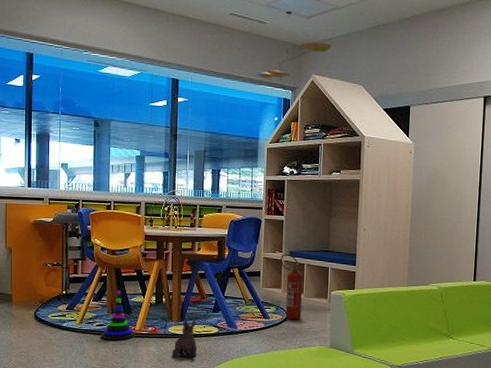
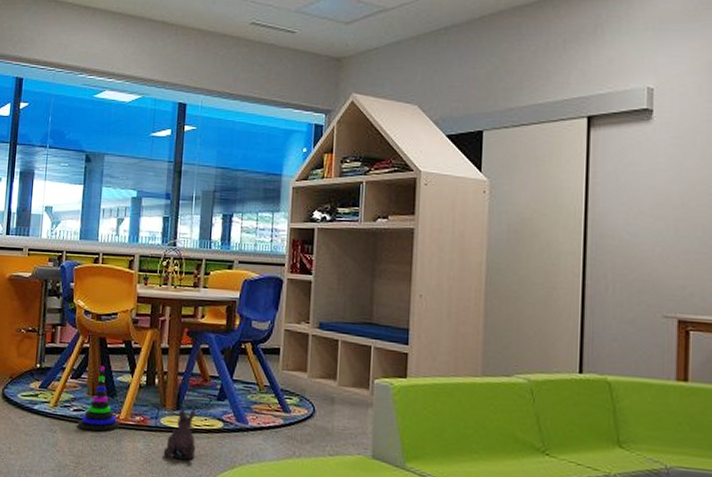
ceiling mobile: present [257,12,332,93] -> none [282,17,378,118]
fire extinguisher: present [281,254,305,320] -> none [307,325,339,417]

